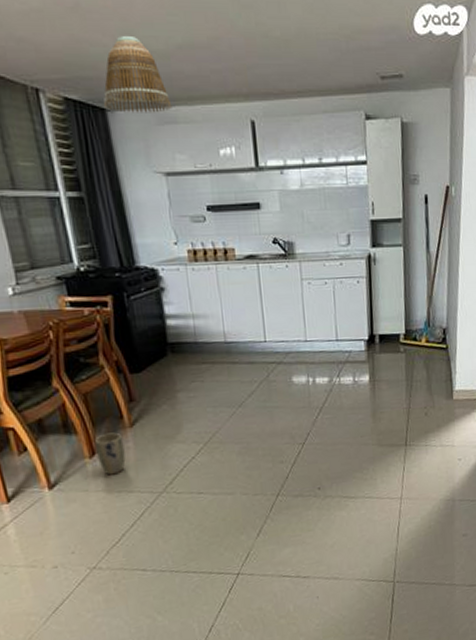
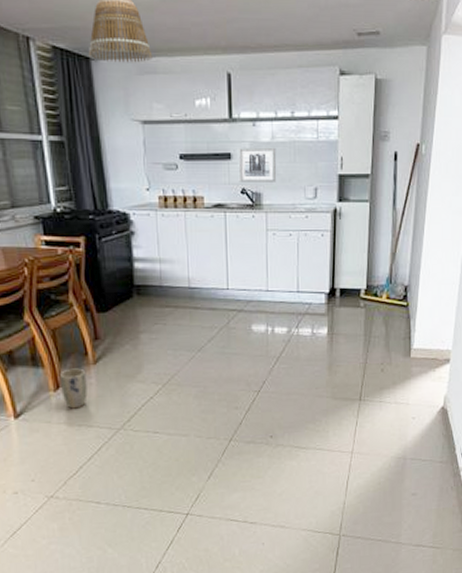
wall art: none [266,195,308,232] -> present [238,147,277,182]

